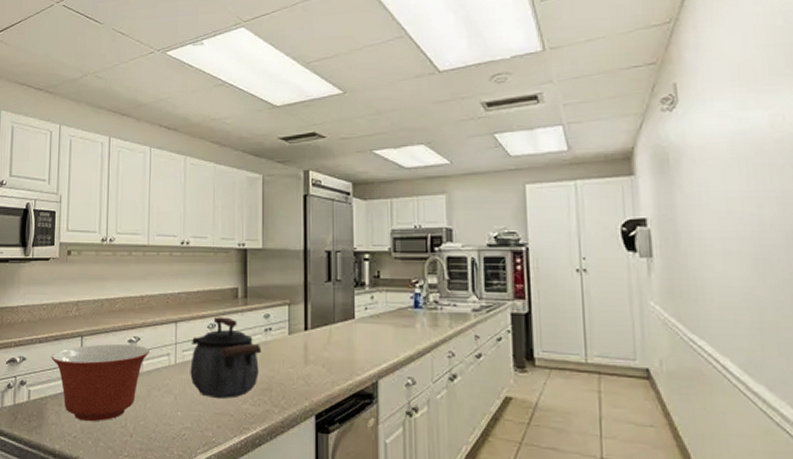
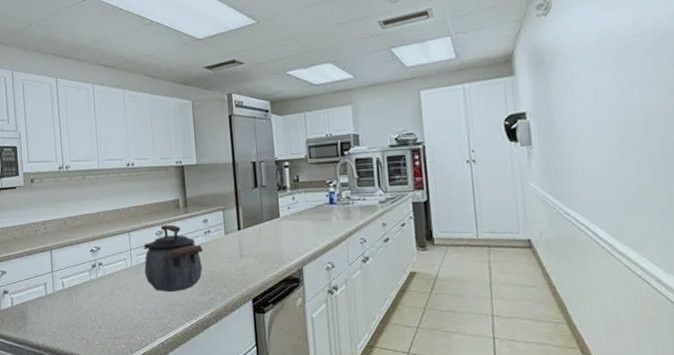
mixing bowl: present [51,344,149,422] -> none [27,253,109,319]

